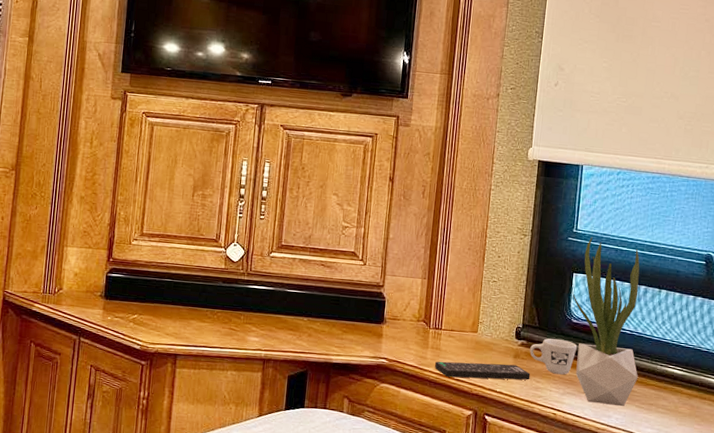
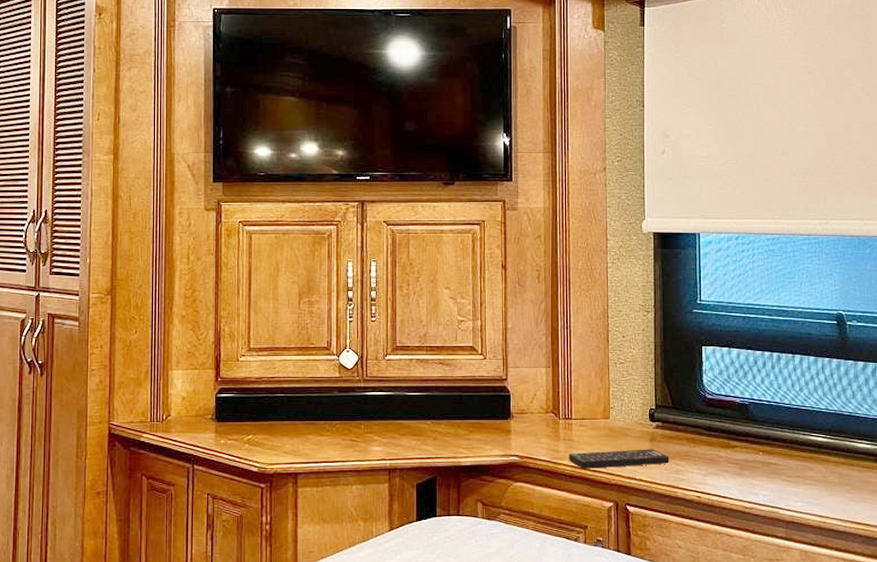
mug: present [530,338,577,375] -> none [666,417,715,455]
potted plant: present [572,237,640,407] -> none [703,306,782,482]

